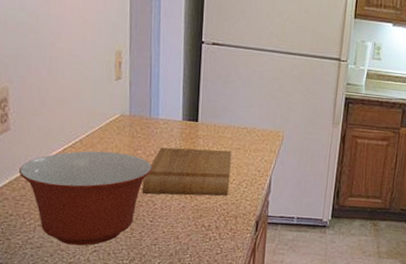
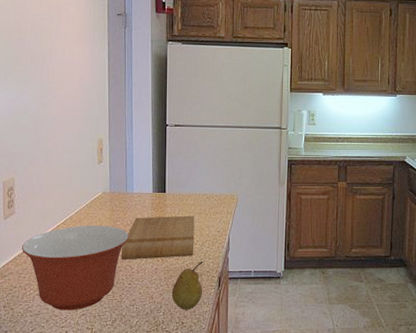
fruit: none [200,202,240,254] -> present [171,261,204,310]

